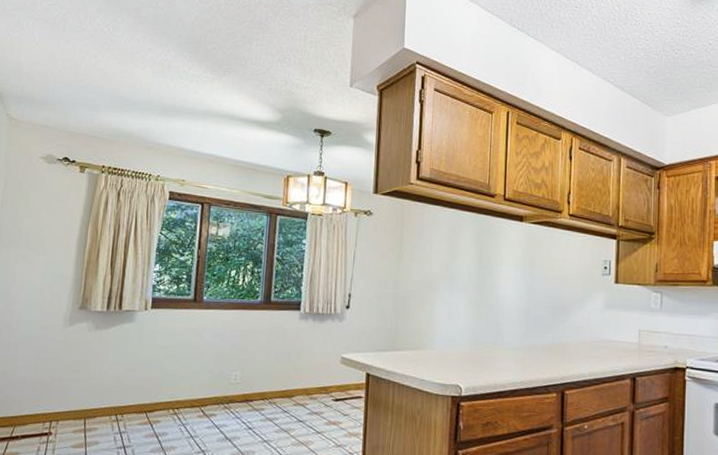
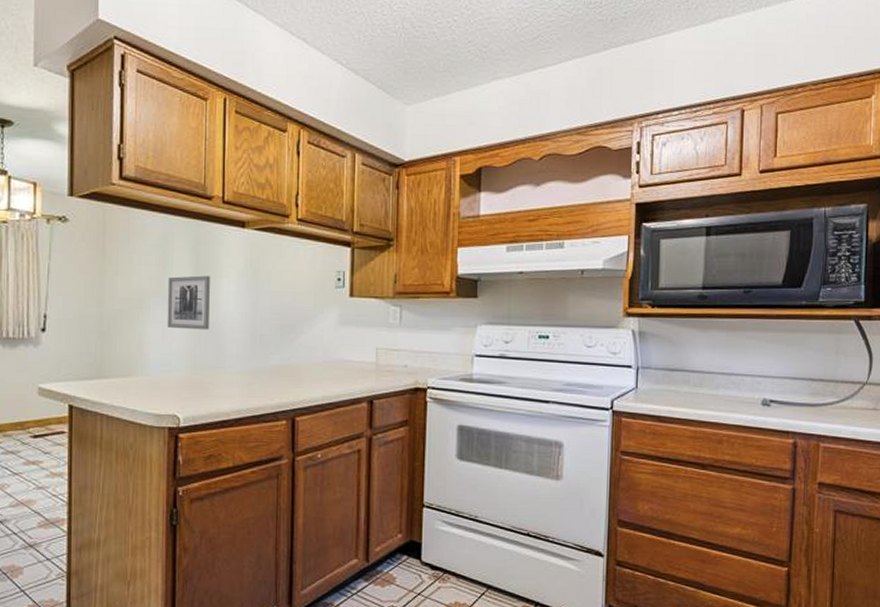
wall art: none [453,262,492,310] -> present [167,275,210,330]

